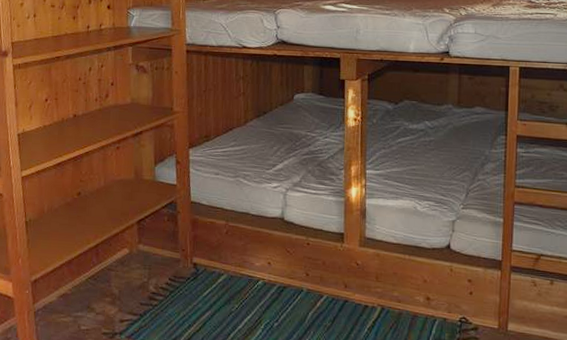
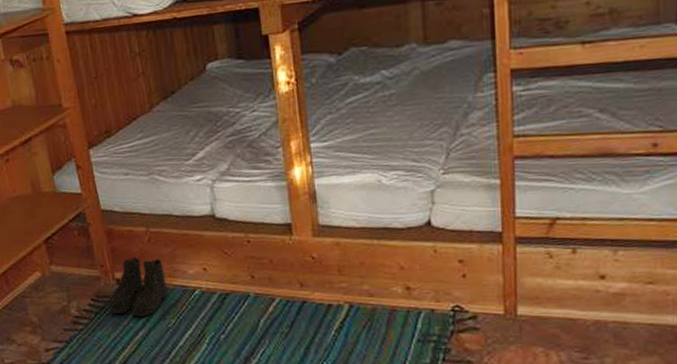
boots: none [184,245,236,299] -> present [110,257,168,317]

